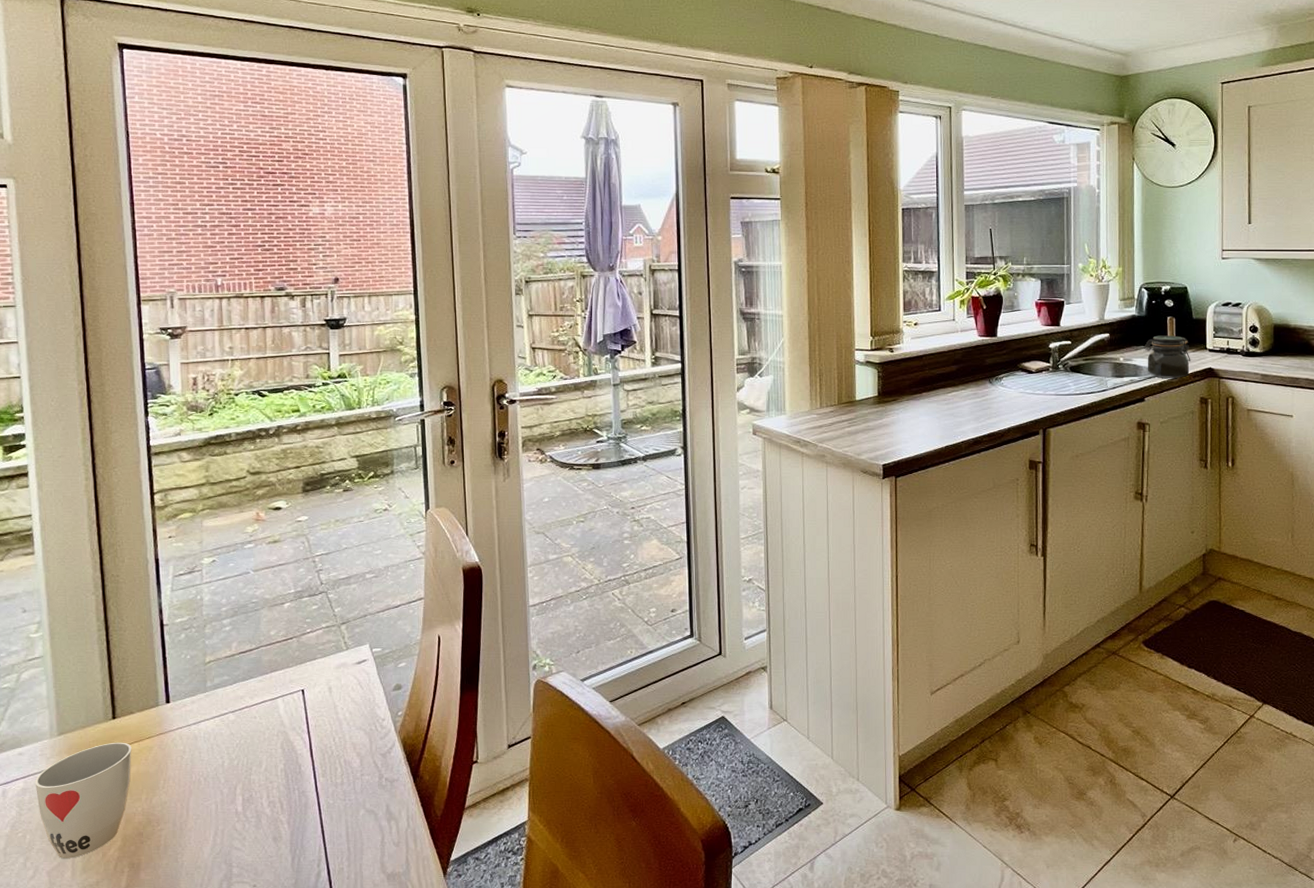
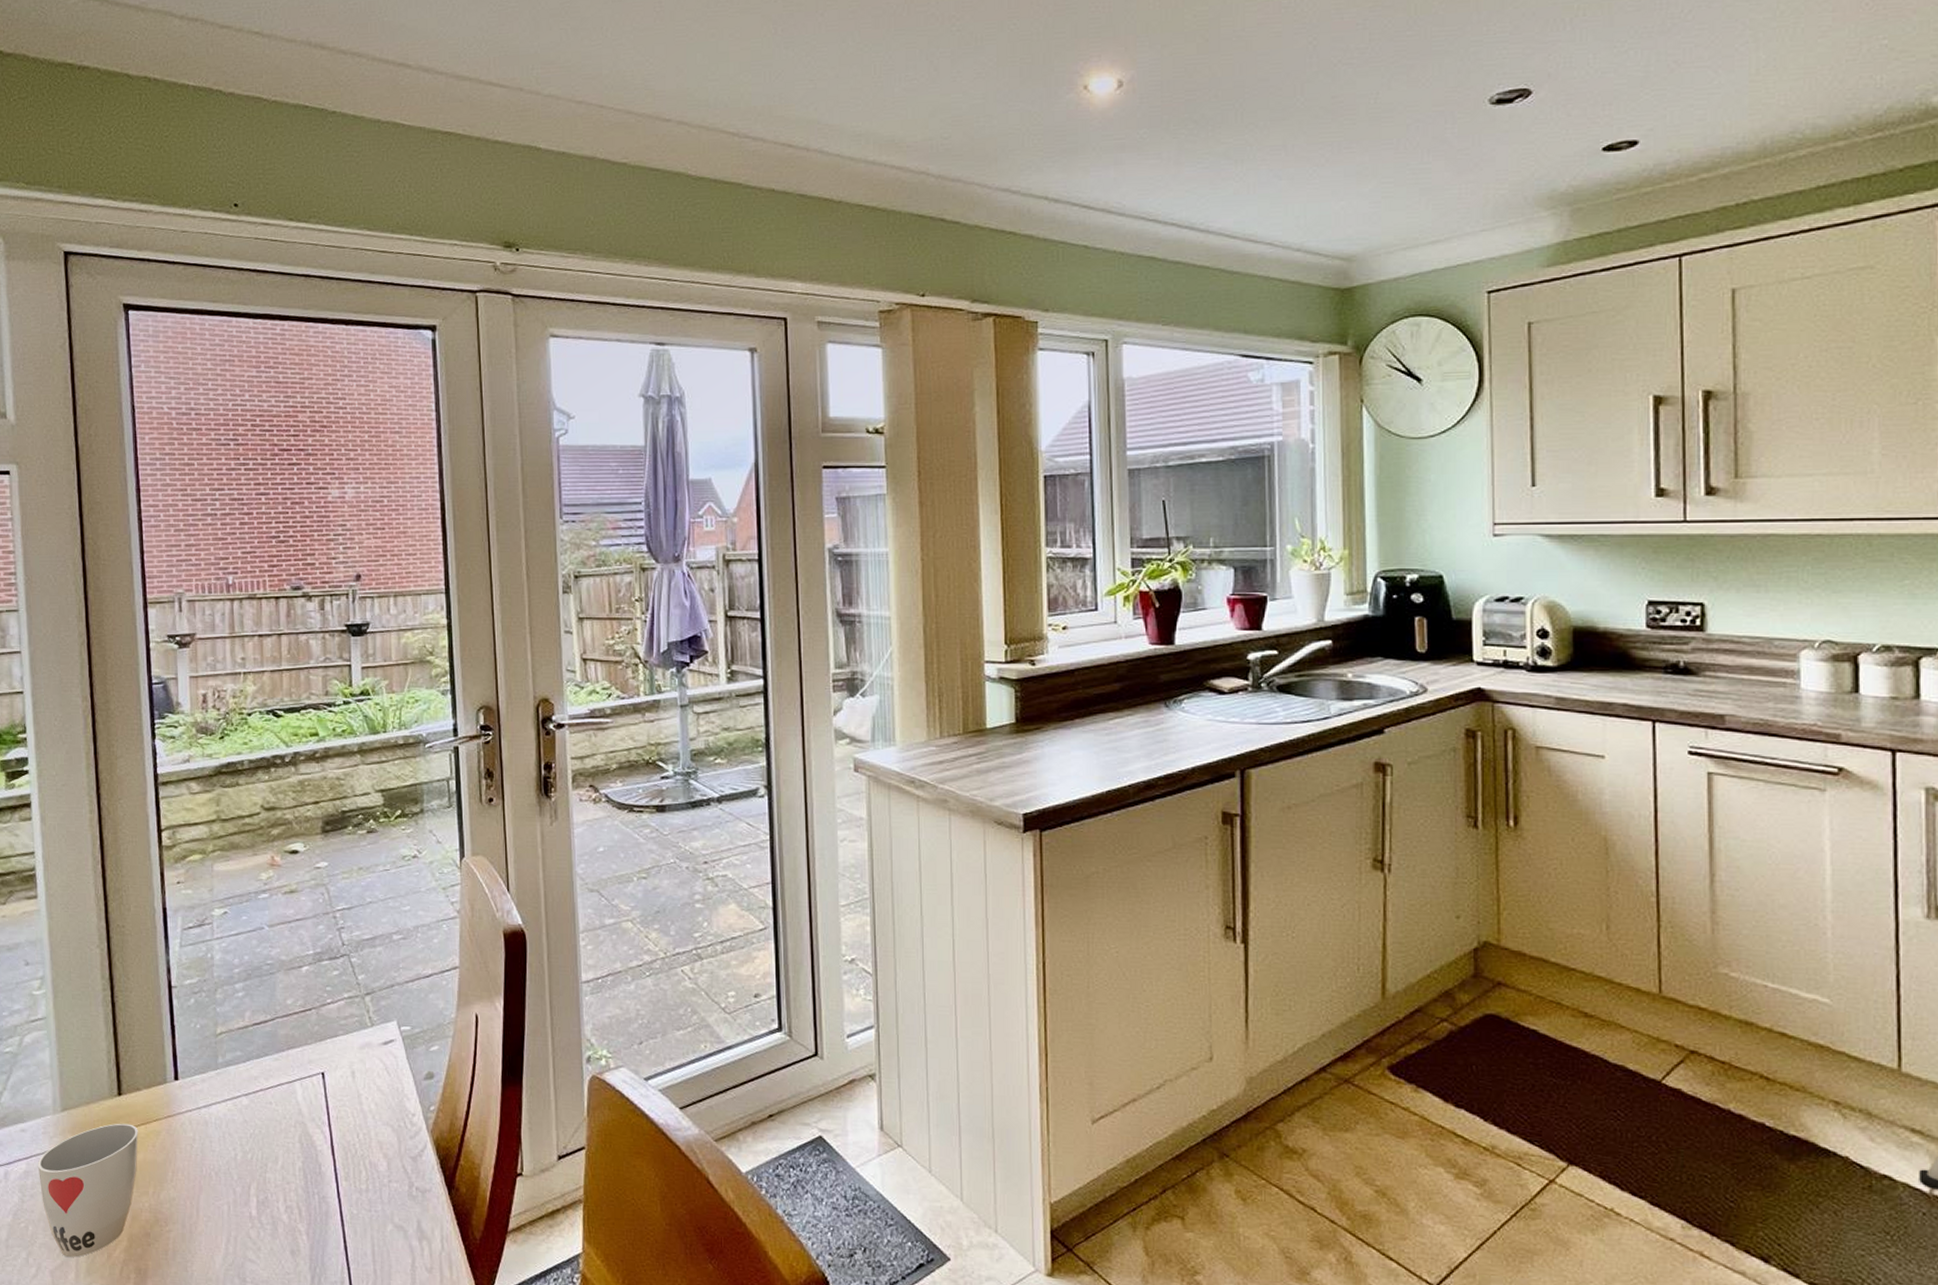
jar: present [1144,335,1191,379] -> none [1382,643,1451,703]

